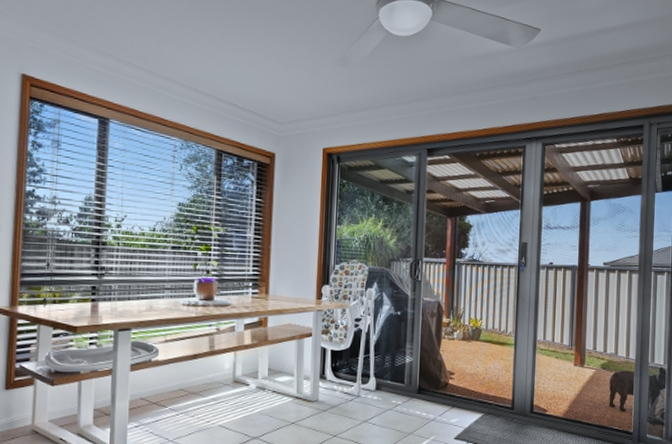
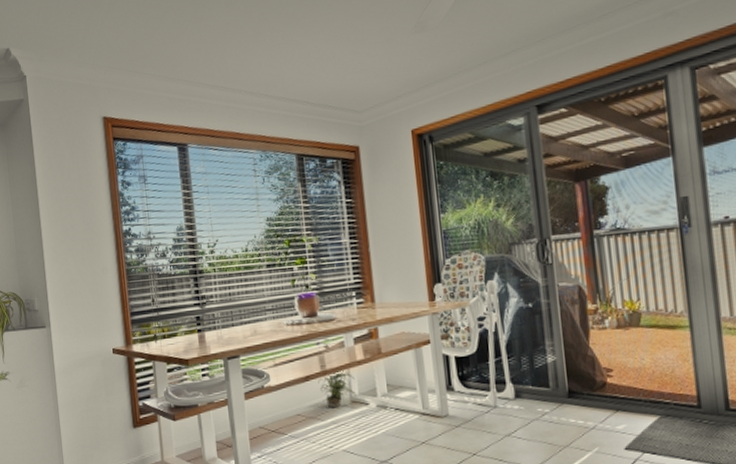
potted plant: none [205,351,239,386] -> present [318,369,356,408]

